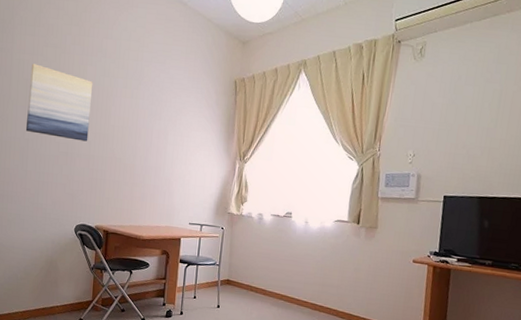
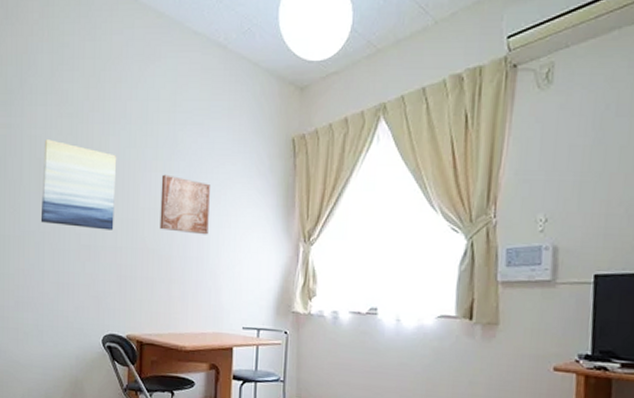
wall art: none [126,100,169,150] -> present [160,174,210,235]

